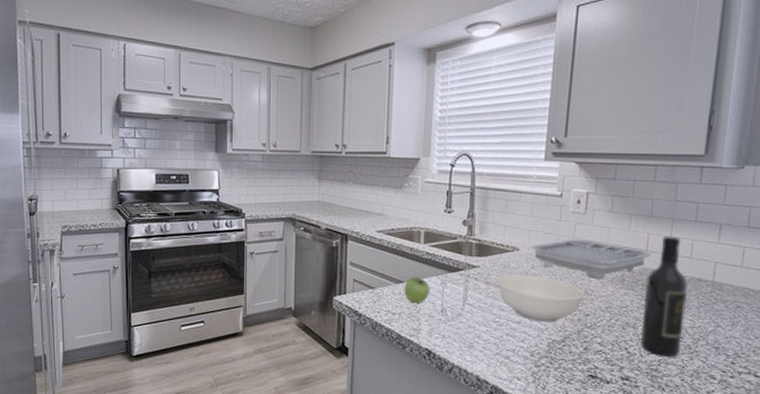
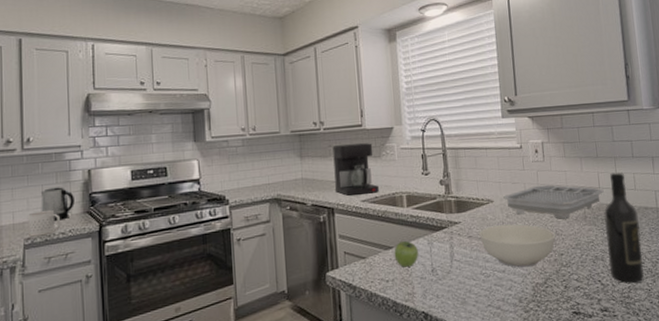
mug: none [64,203,93,226] -> present [27,210,61,237]
kettle: none [75,182,105,214] -> present [40,187,75,221]
coffee maker: none [351,171,396,225] -> present [332,143,379,197]

